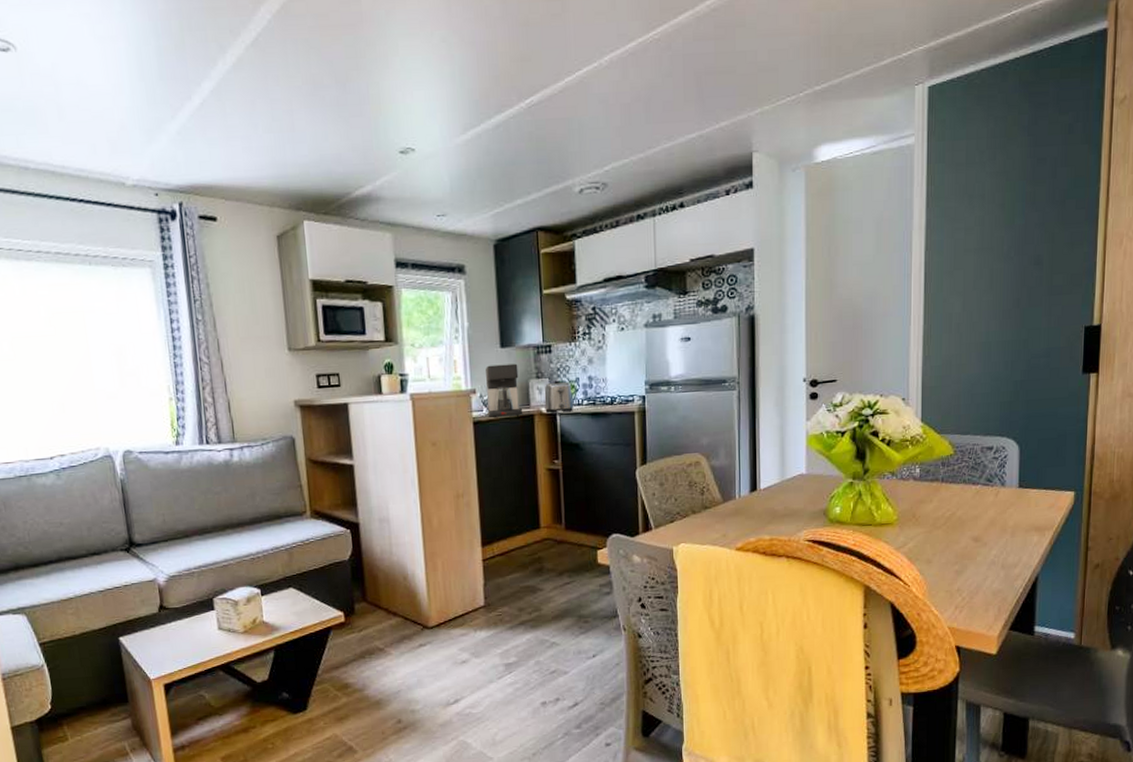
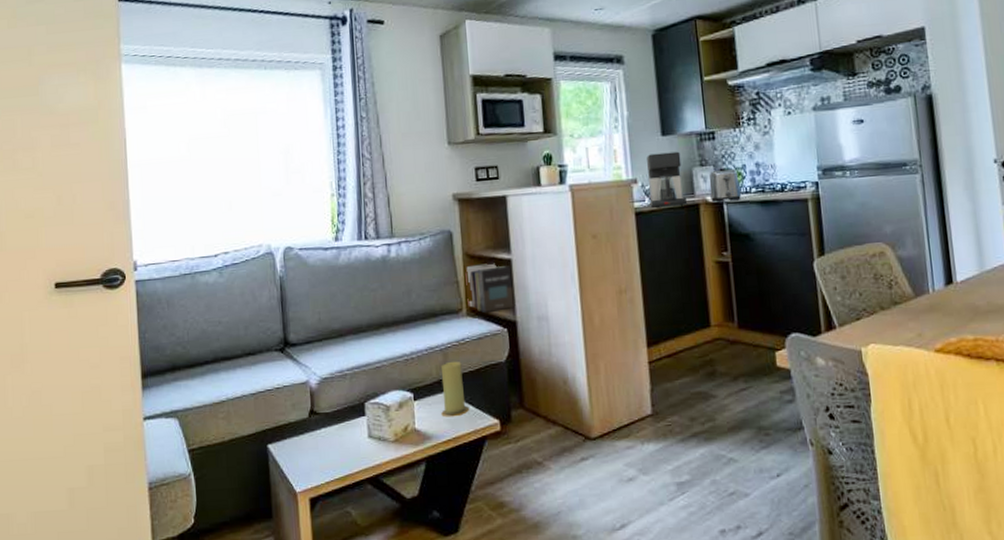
candle: none [286,559,315,611] -> present [440,361,469,418]
books: none [308,468,339,511] -> present [465,263,497,309]
books: none [317,471,357,515] -> present [474,266,514,313]

